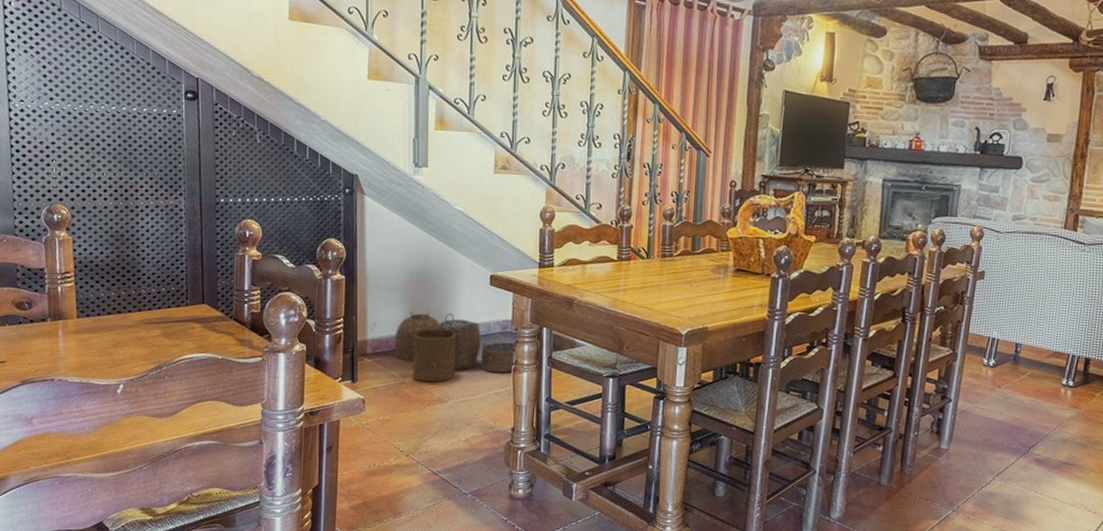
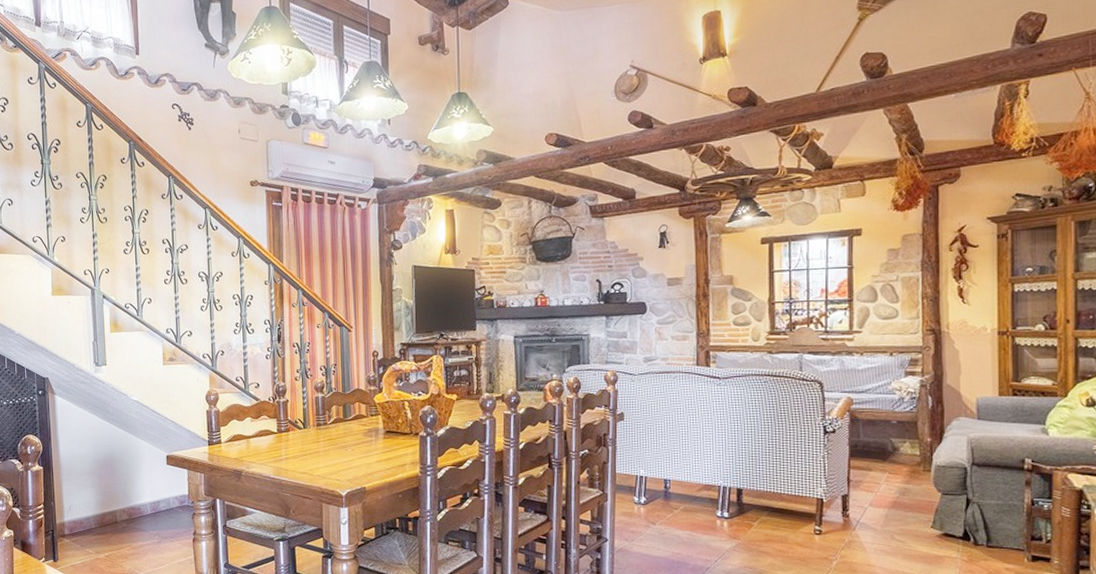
woven basket: present [394,311,517,382] -> none [87,492,194,556]

